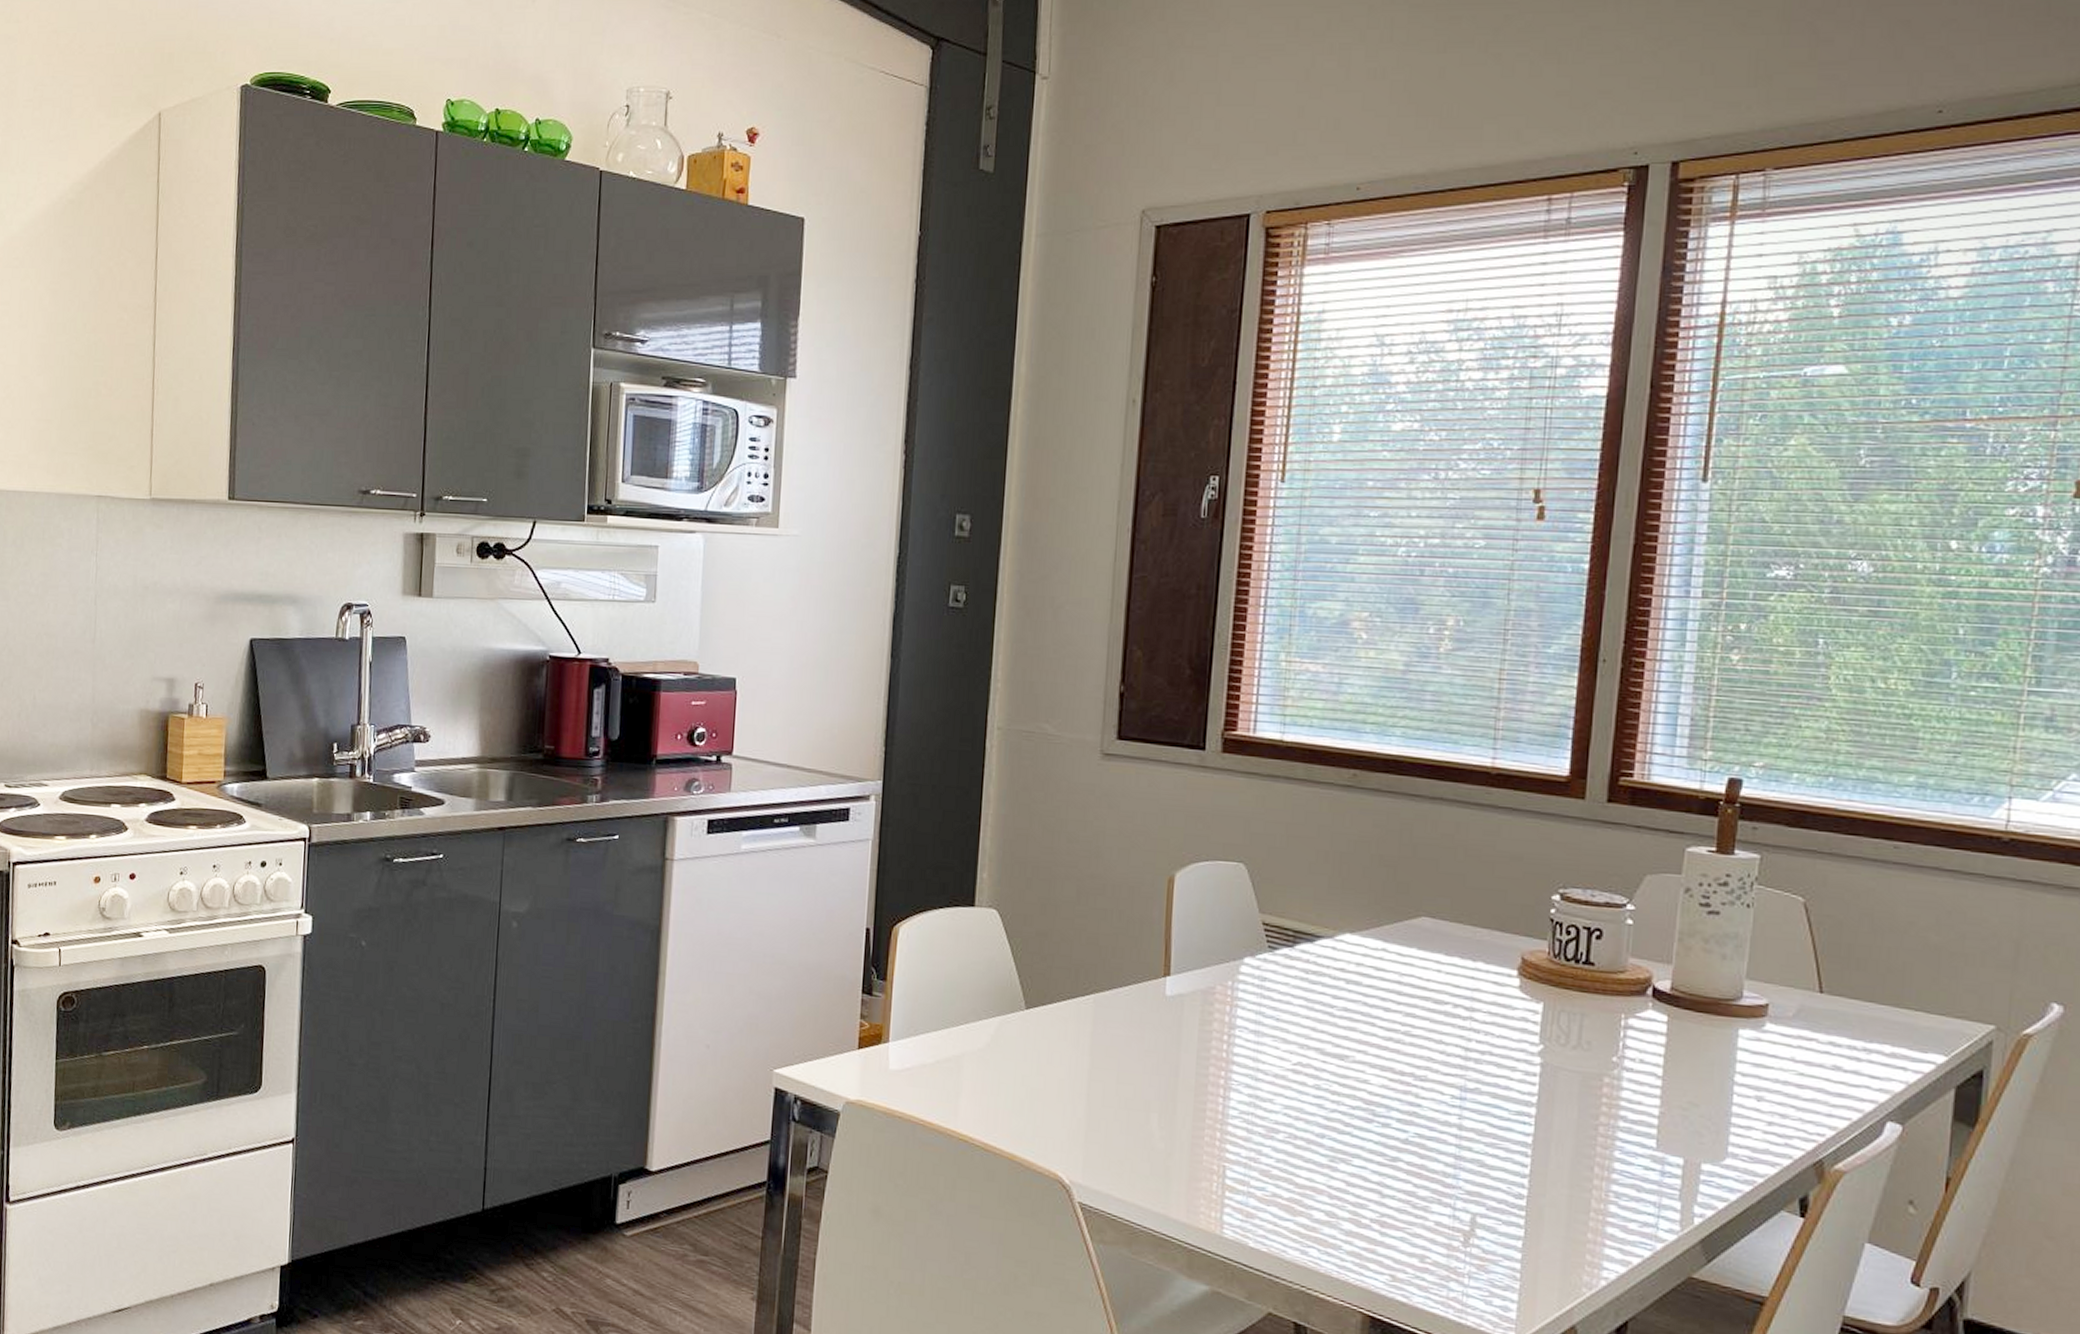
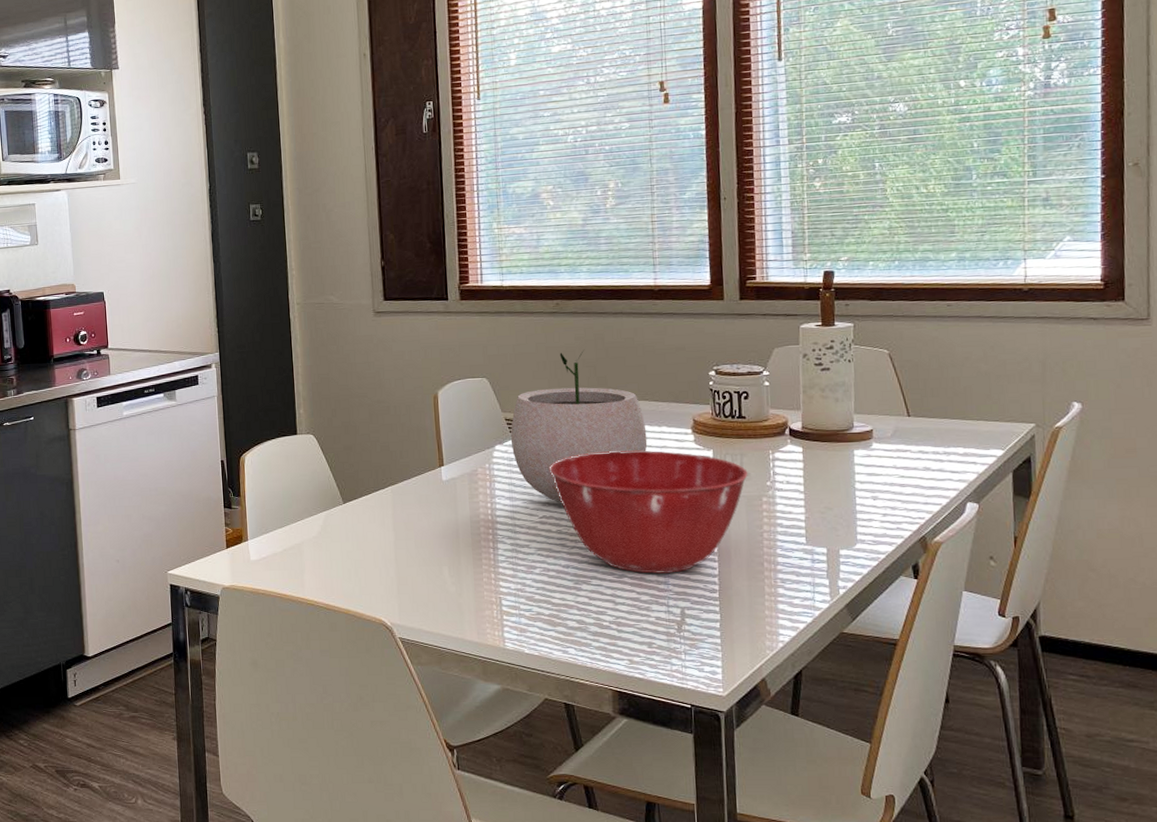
plant pot: none [1266,842,1456,1047] -> present [510,349,648,502]
mixing bowl: none [1314,984,1588,1165] -> present [549,450,748,574]

